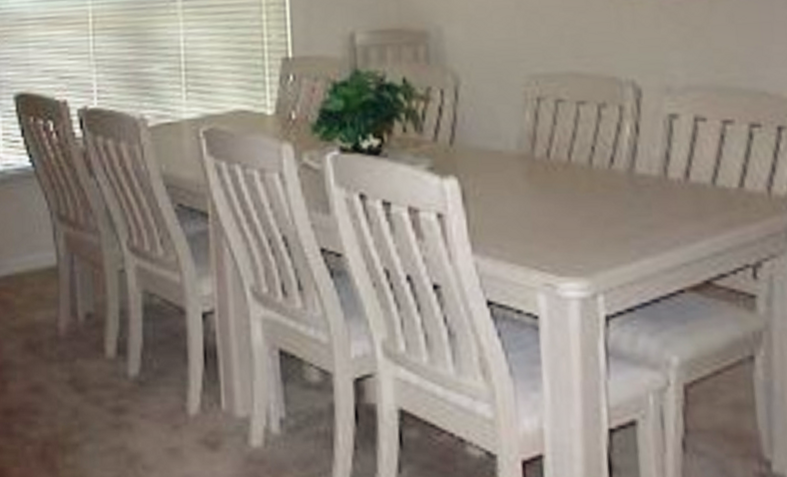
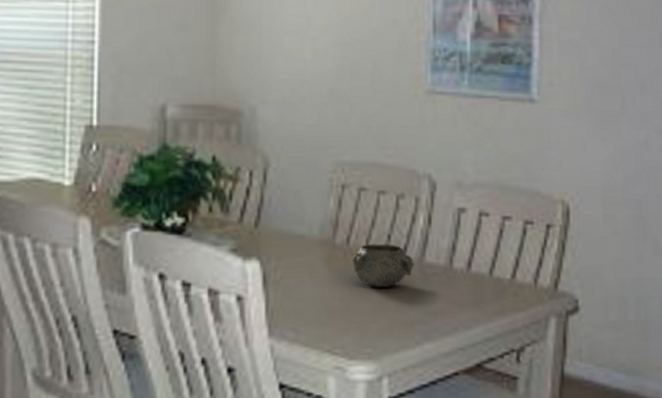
decorative bowl: none [554,155,624,201] -> present [353,244,414,287]

